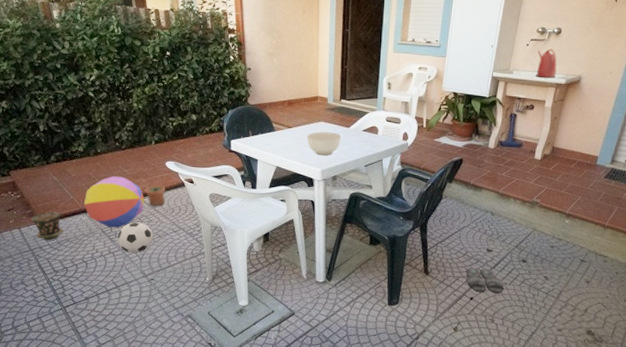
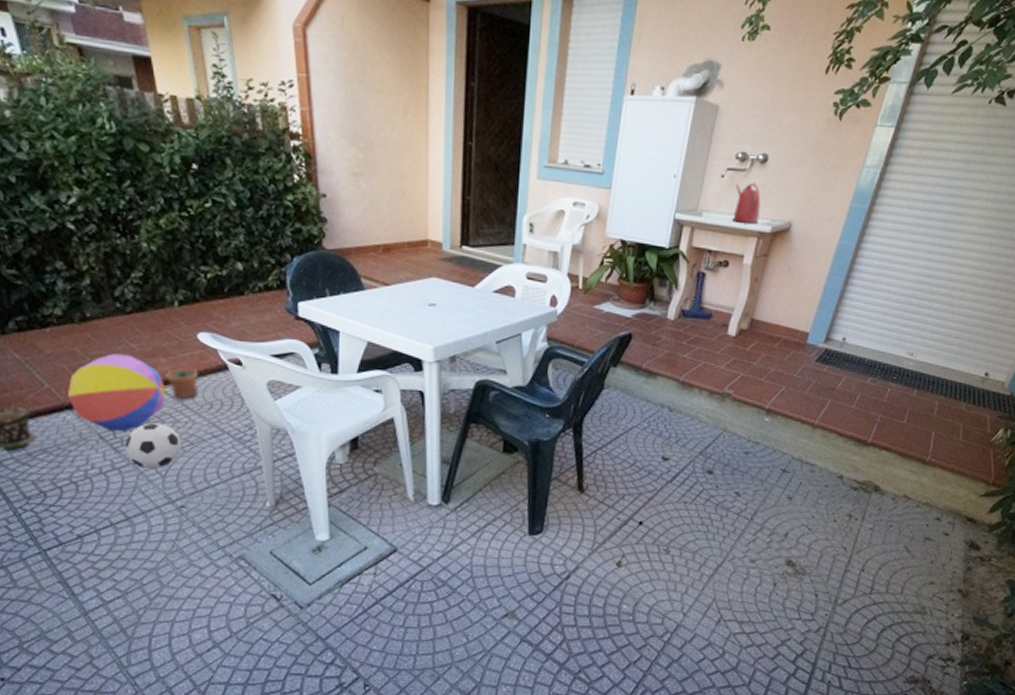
bowl: present [306,132,341,155] -> none [412,292,463,326]
slippers: present [465,267,504,294] -> none [633,481,683,516]

